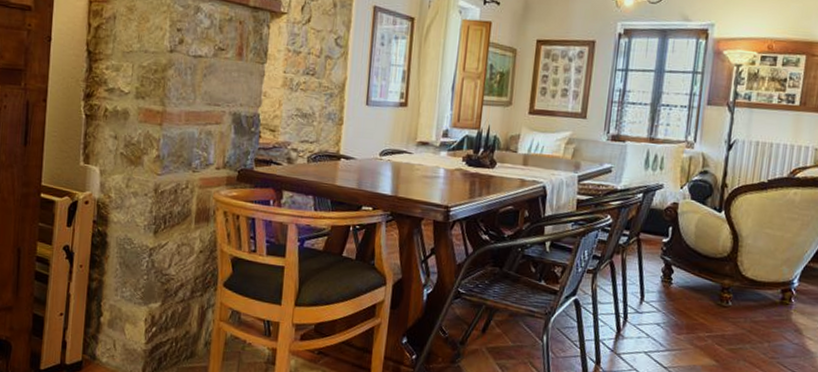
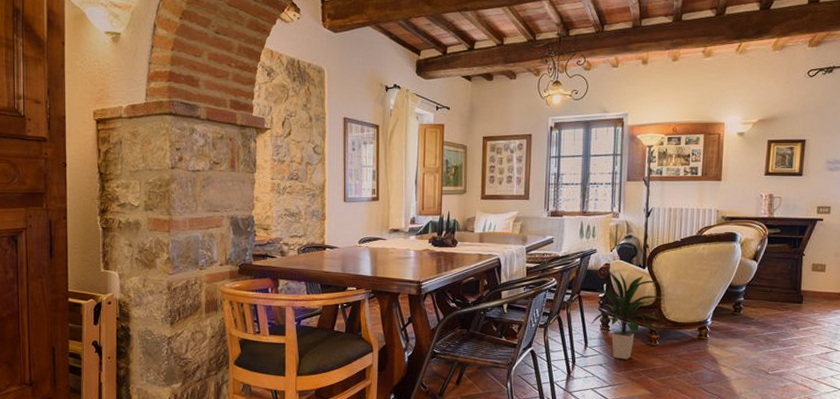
indoor plant: none [650,209,740,321] -> present [591,269,662,360]

